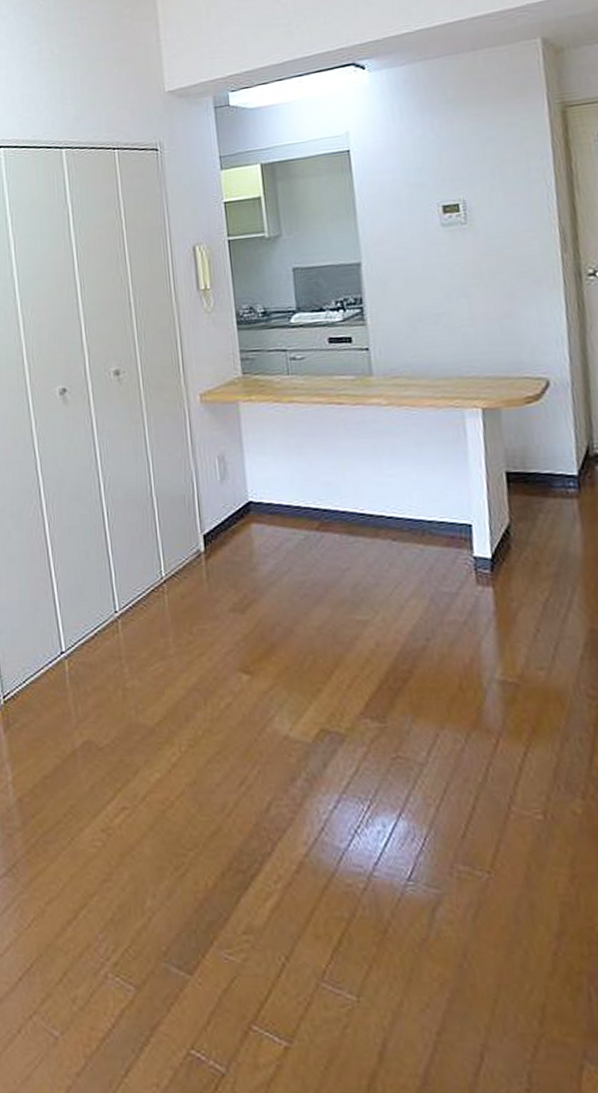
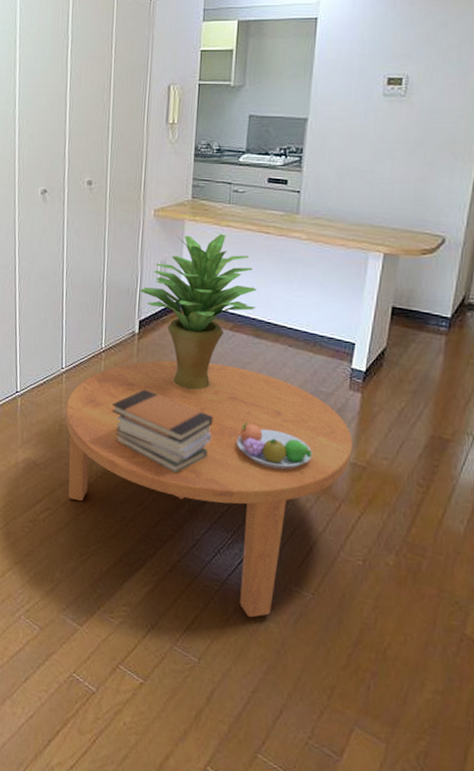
coffee table: none [128,576,499,922] -> present [65,360,353,618]
book stack: none [185,624,319,732] -> present [111,389,214,474]
potted plant: none [198,412,342,615] -> present [140,233,256,390]
fruit bowl: none [351,647,450,704] -> present [237,422,313,470]

